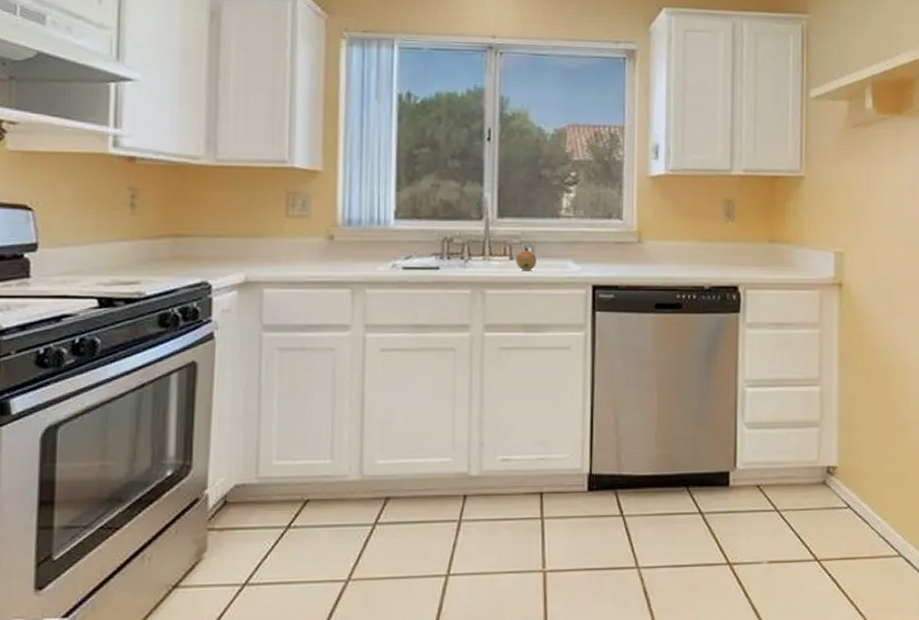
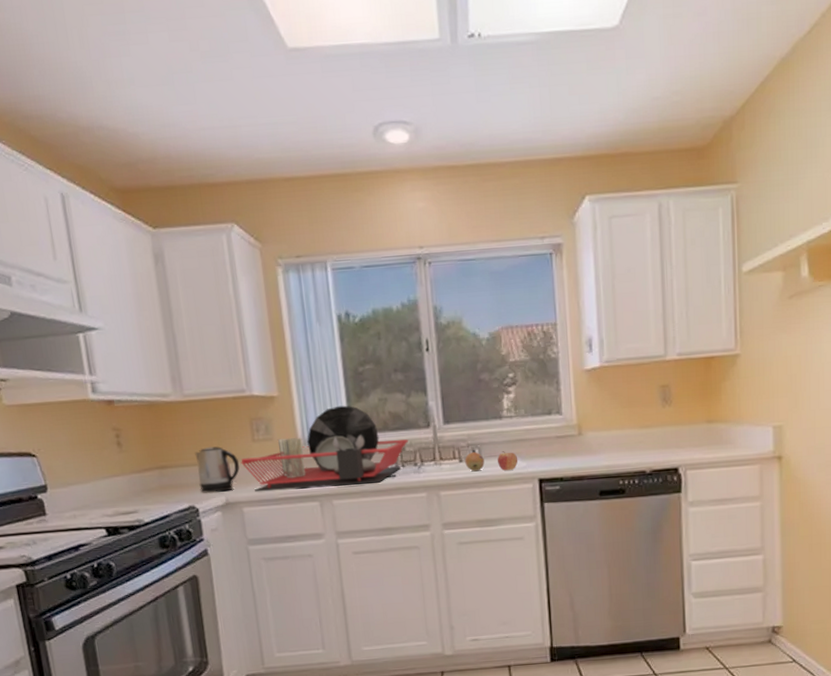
kettle: none [217,218,268,270] -> present [195,446,240,494]
dish rack: none [269,187,457,274] -> present [241,405,408,493]
fruit: none [550,252,573,274] -> present [497,451,518,471]

